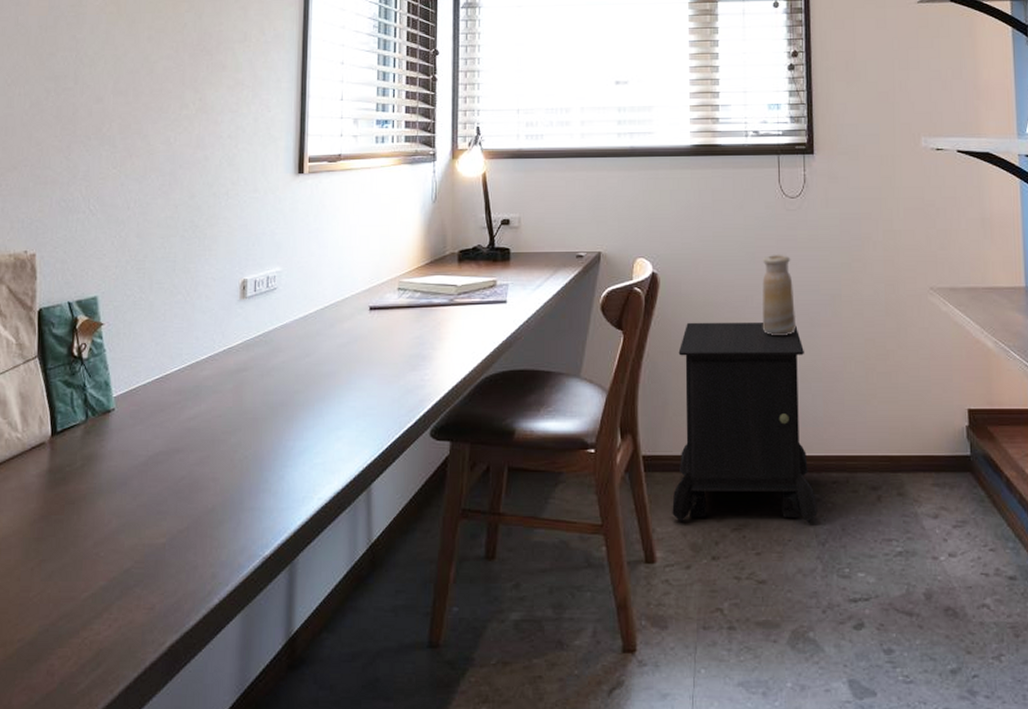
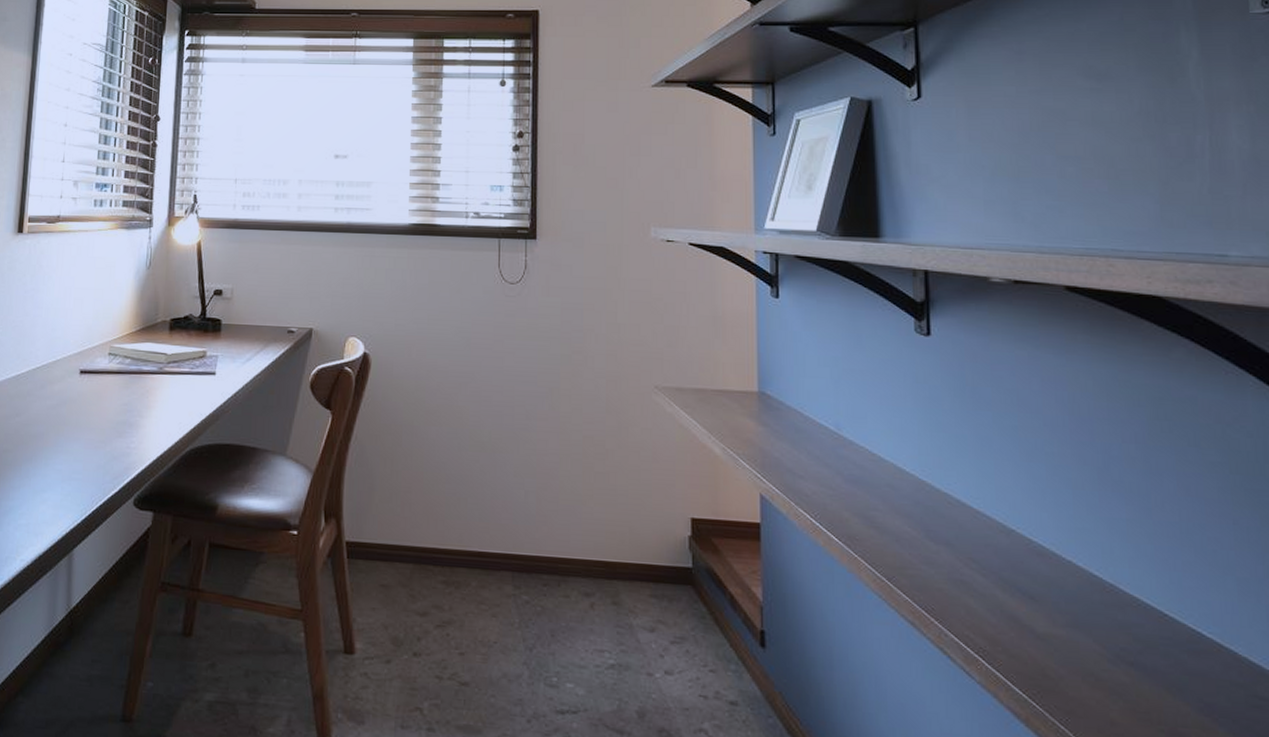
nightstand: present [672,321,818,523] -> none [374,406,526,626]
vase: present [762,255,795,336] -> none [476,342,510,428]

